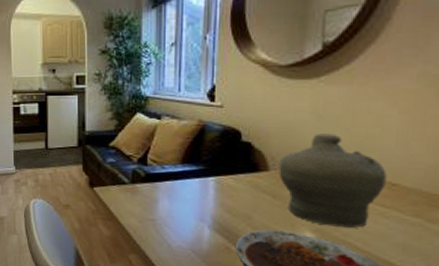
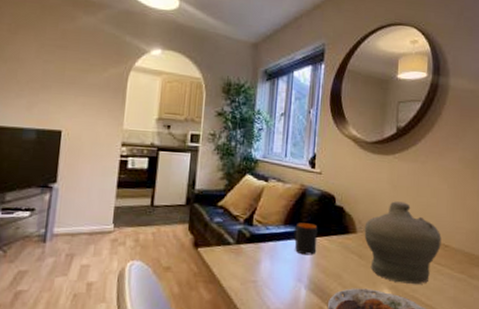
mug: none [192,161,221,195] -> present [293,223,318,255]

